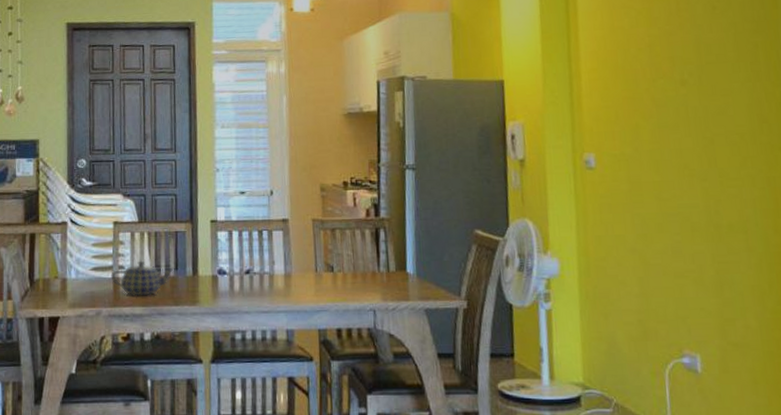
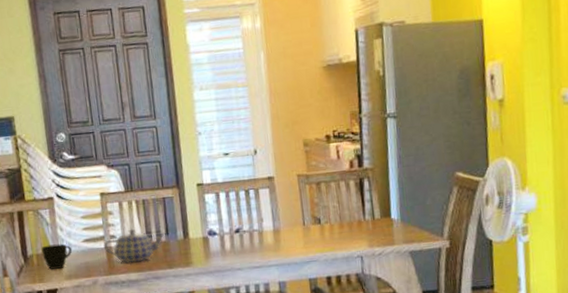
cup: none [49,270,80,296] -> present [41,243,72,270]

